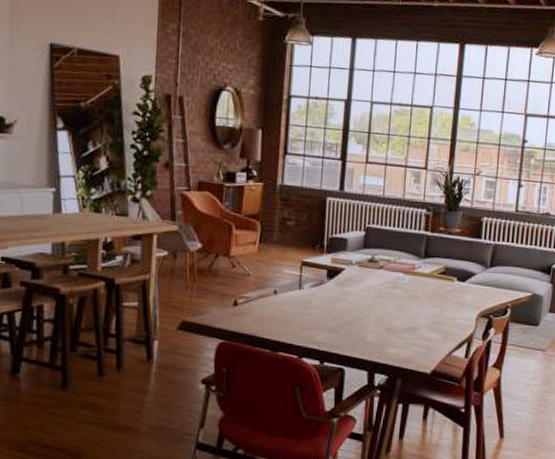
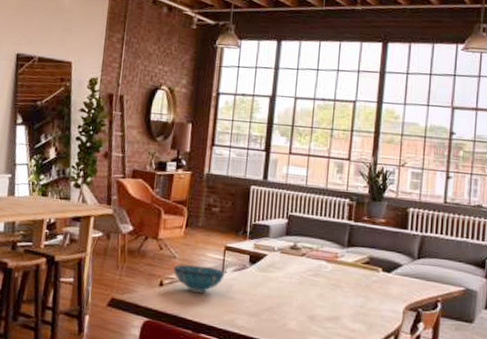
decorative bowl: none [247,282,302,310] -> present [173,264,225,293]

